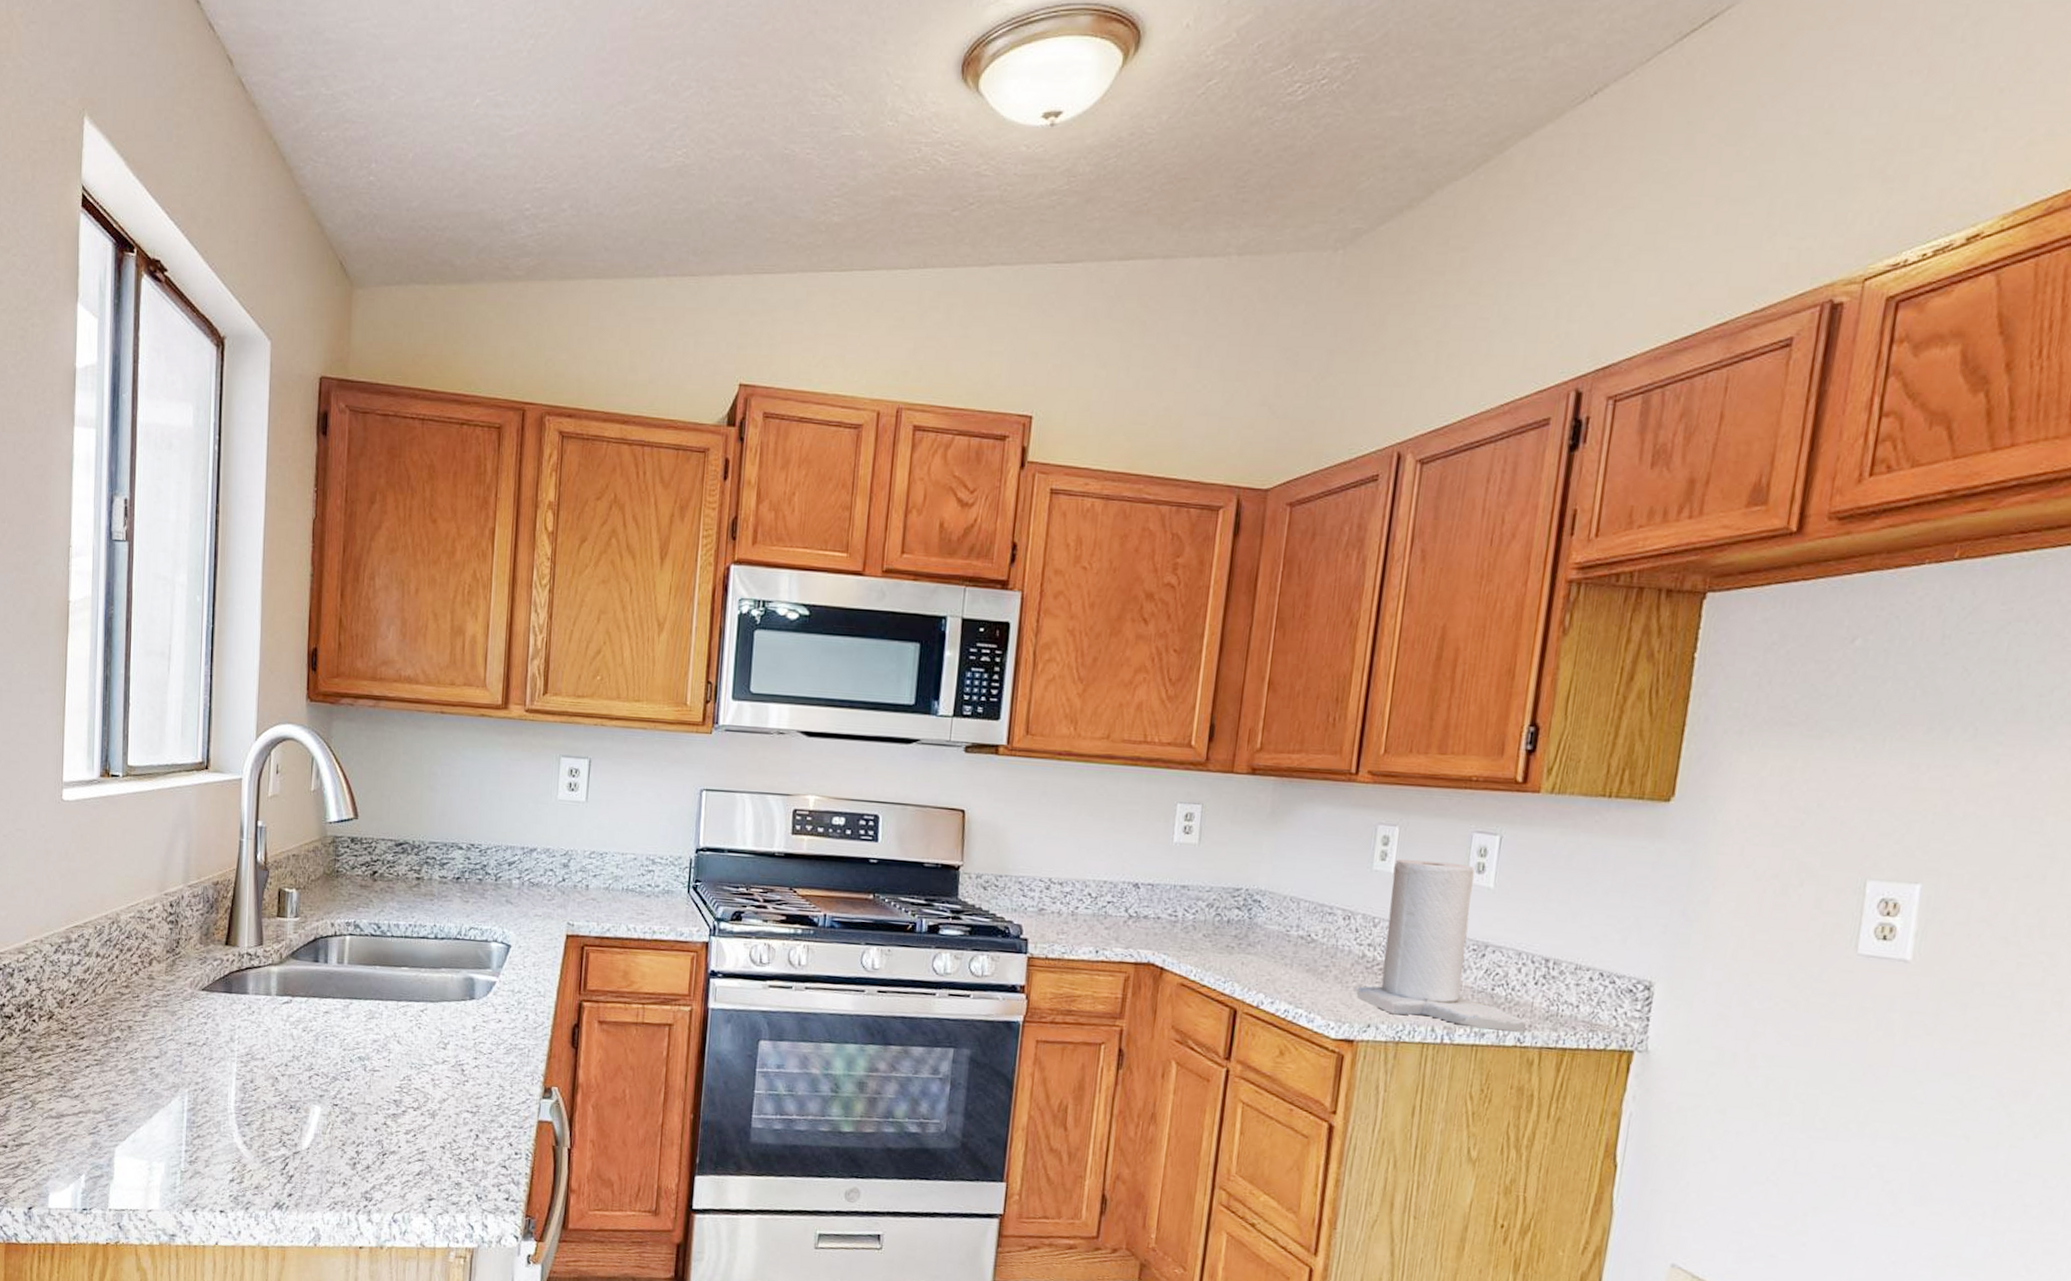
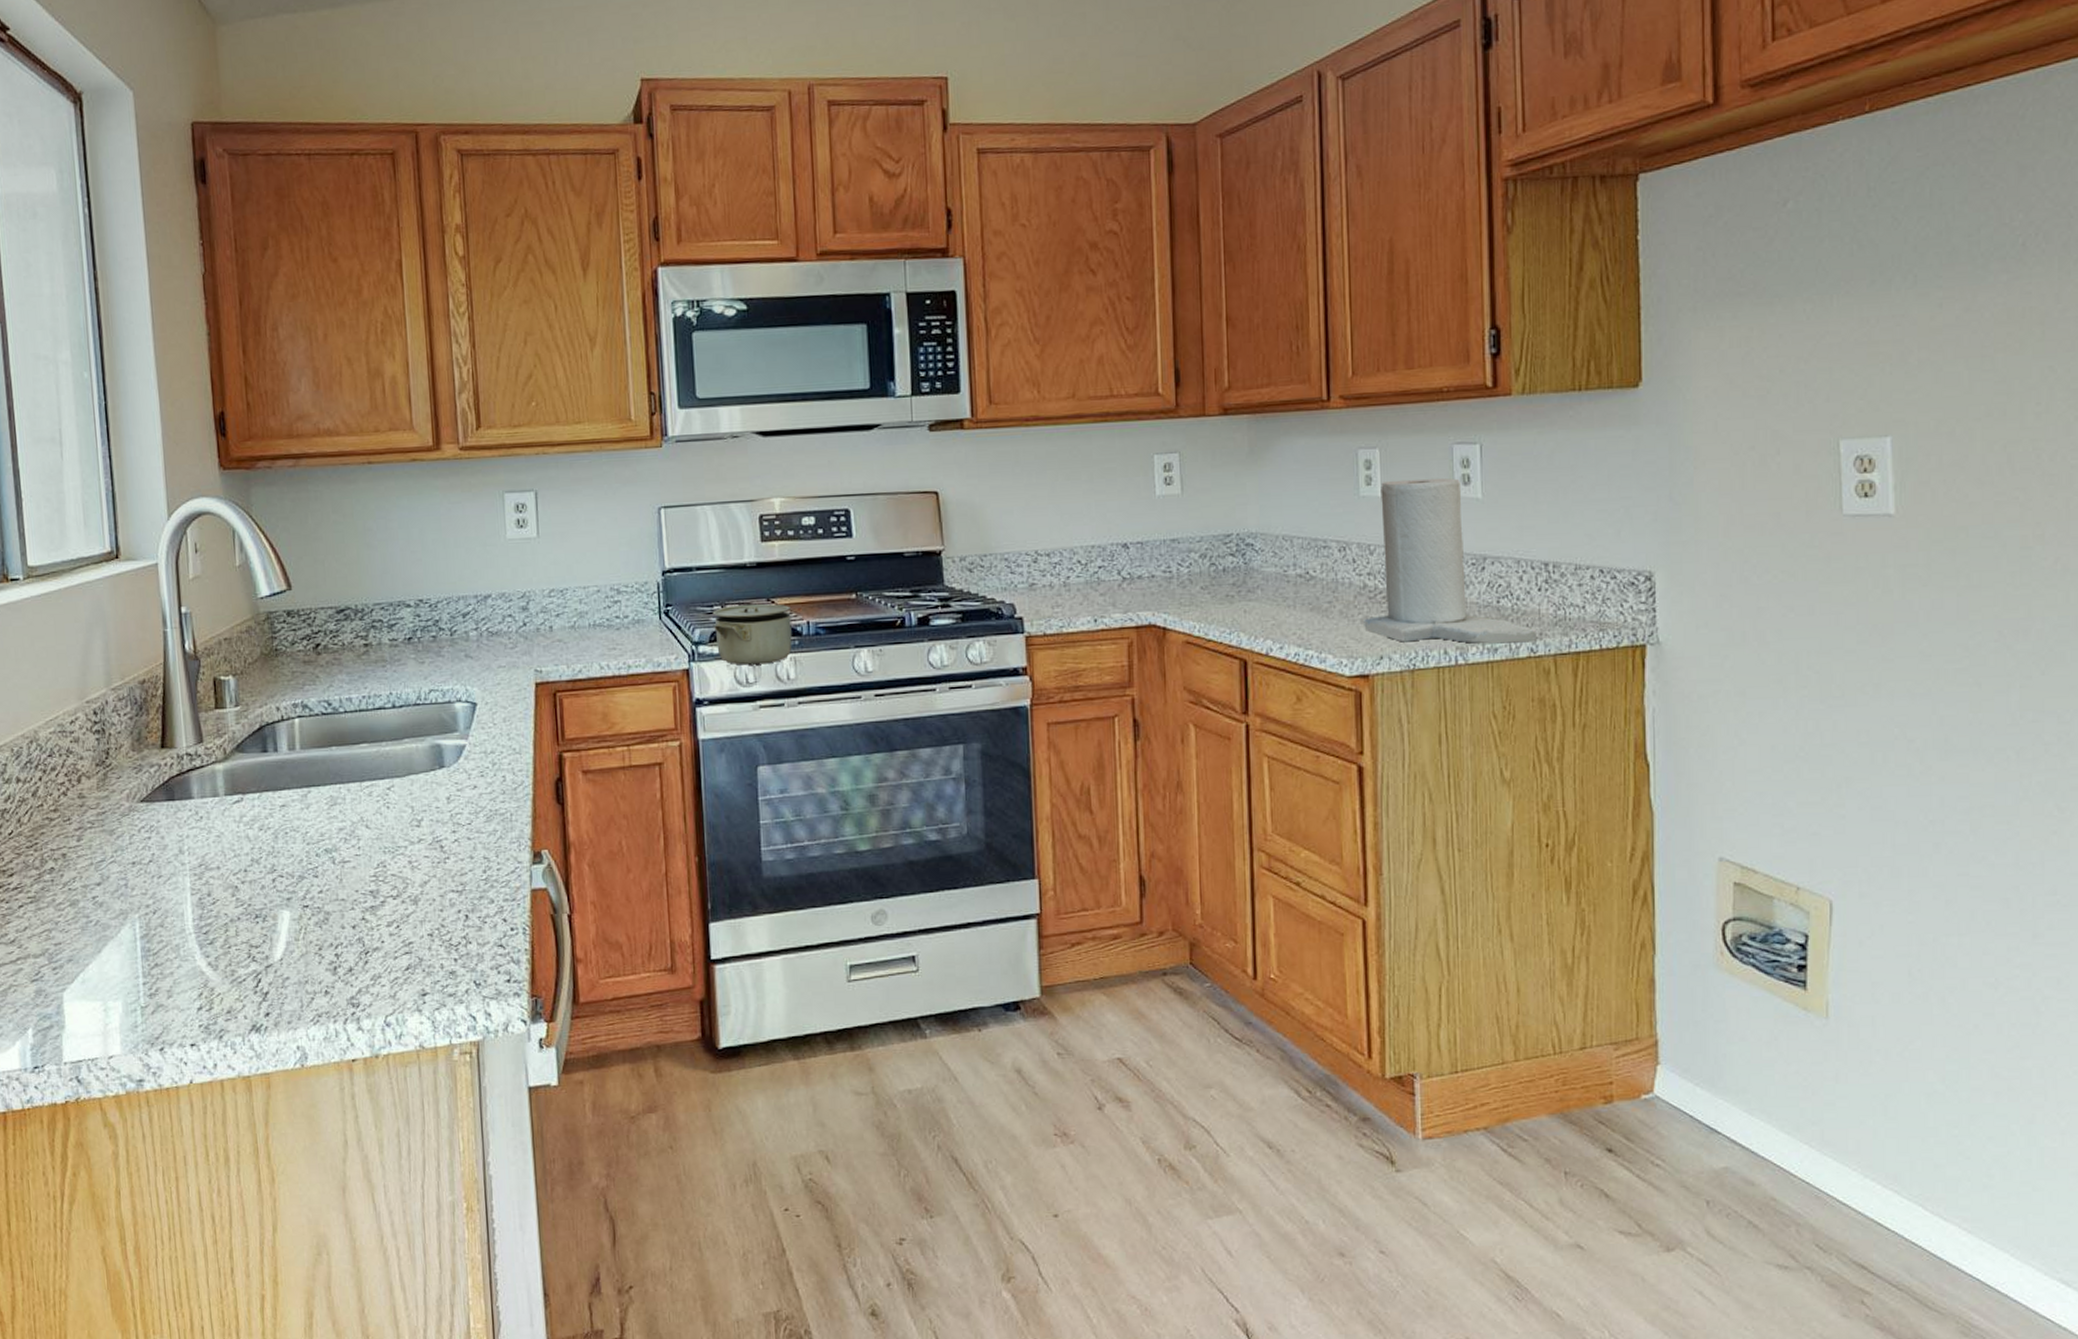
saucepan: none [737,889,811,948] -> present [712,603,792,665]

